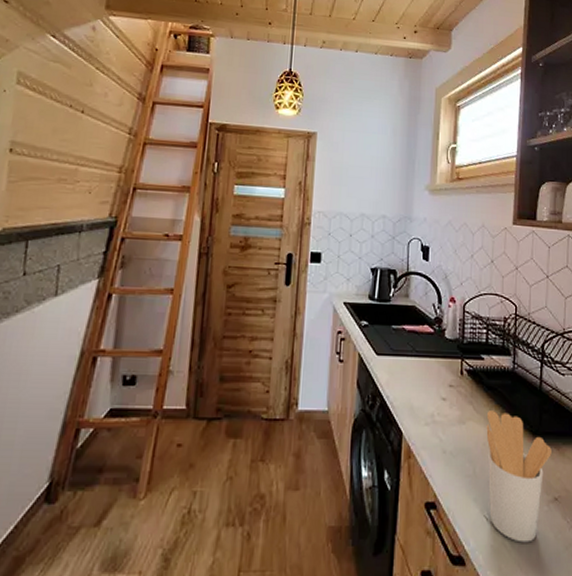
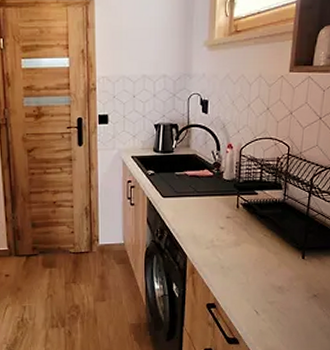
utensil holder: present [486,411,552,543] -> none [258,234,314,327]

